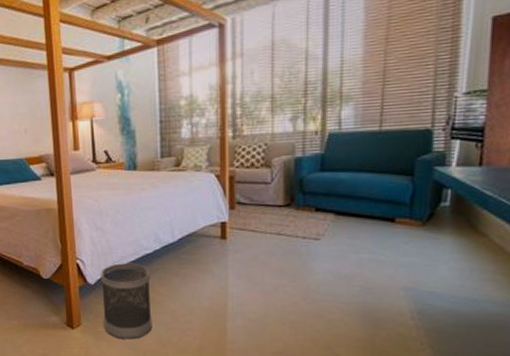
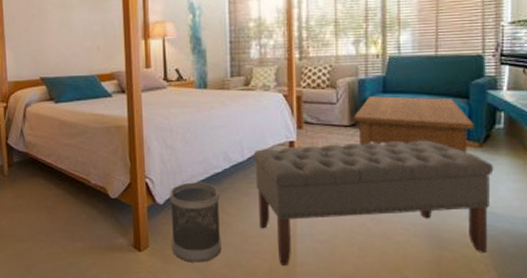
bench: none [184,219,437,343] -> present [253,140,494,266]
coffee table: none [288,174,418,233] -> present [353,96,475,153]

